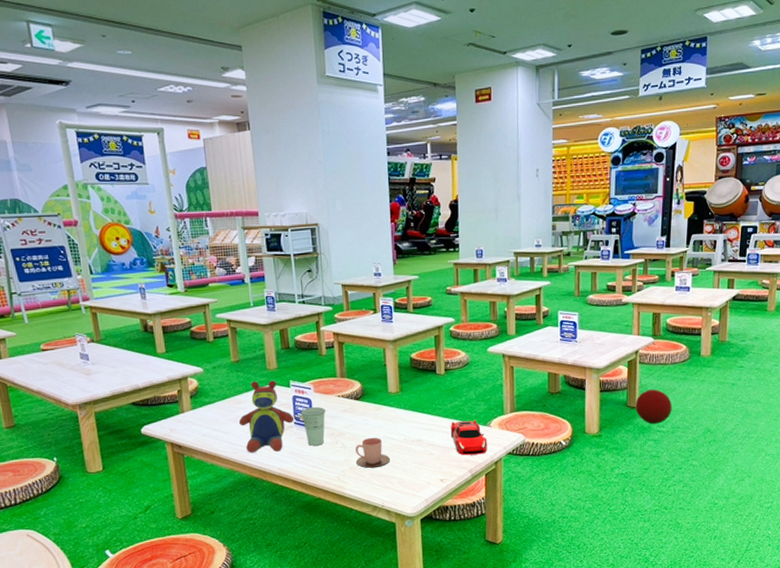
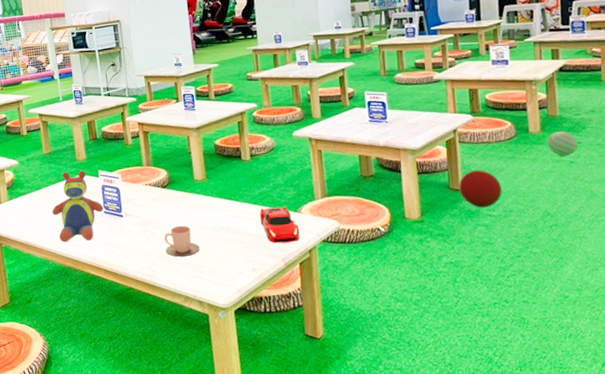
cup: present [301,407,326,446] -> none [110,196,134,235]
toy ball: none [715,355,741,379] -> present [547,131,579,157]

